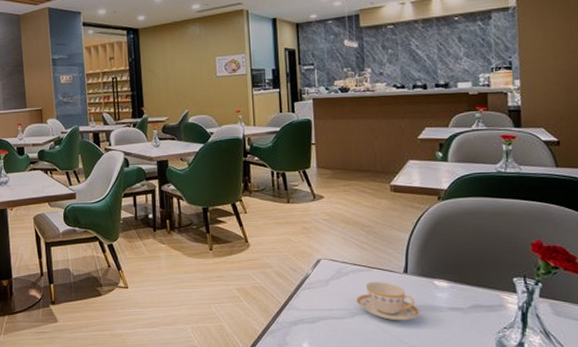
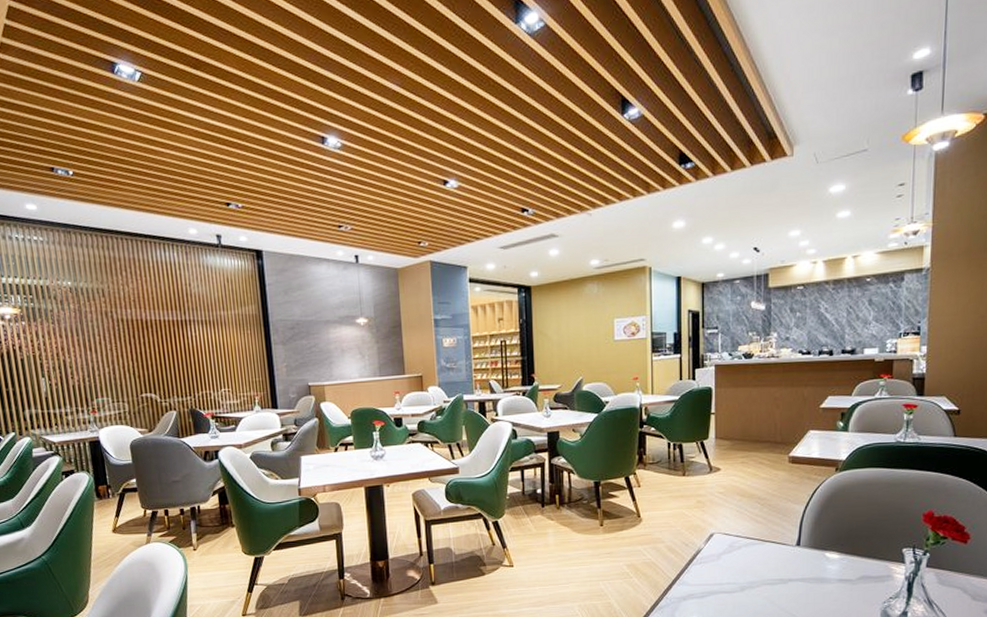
teacup: present [355,281,420,321] -> none [746,554,810,594]

